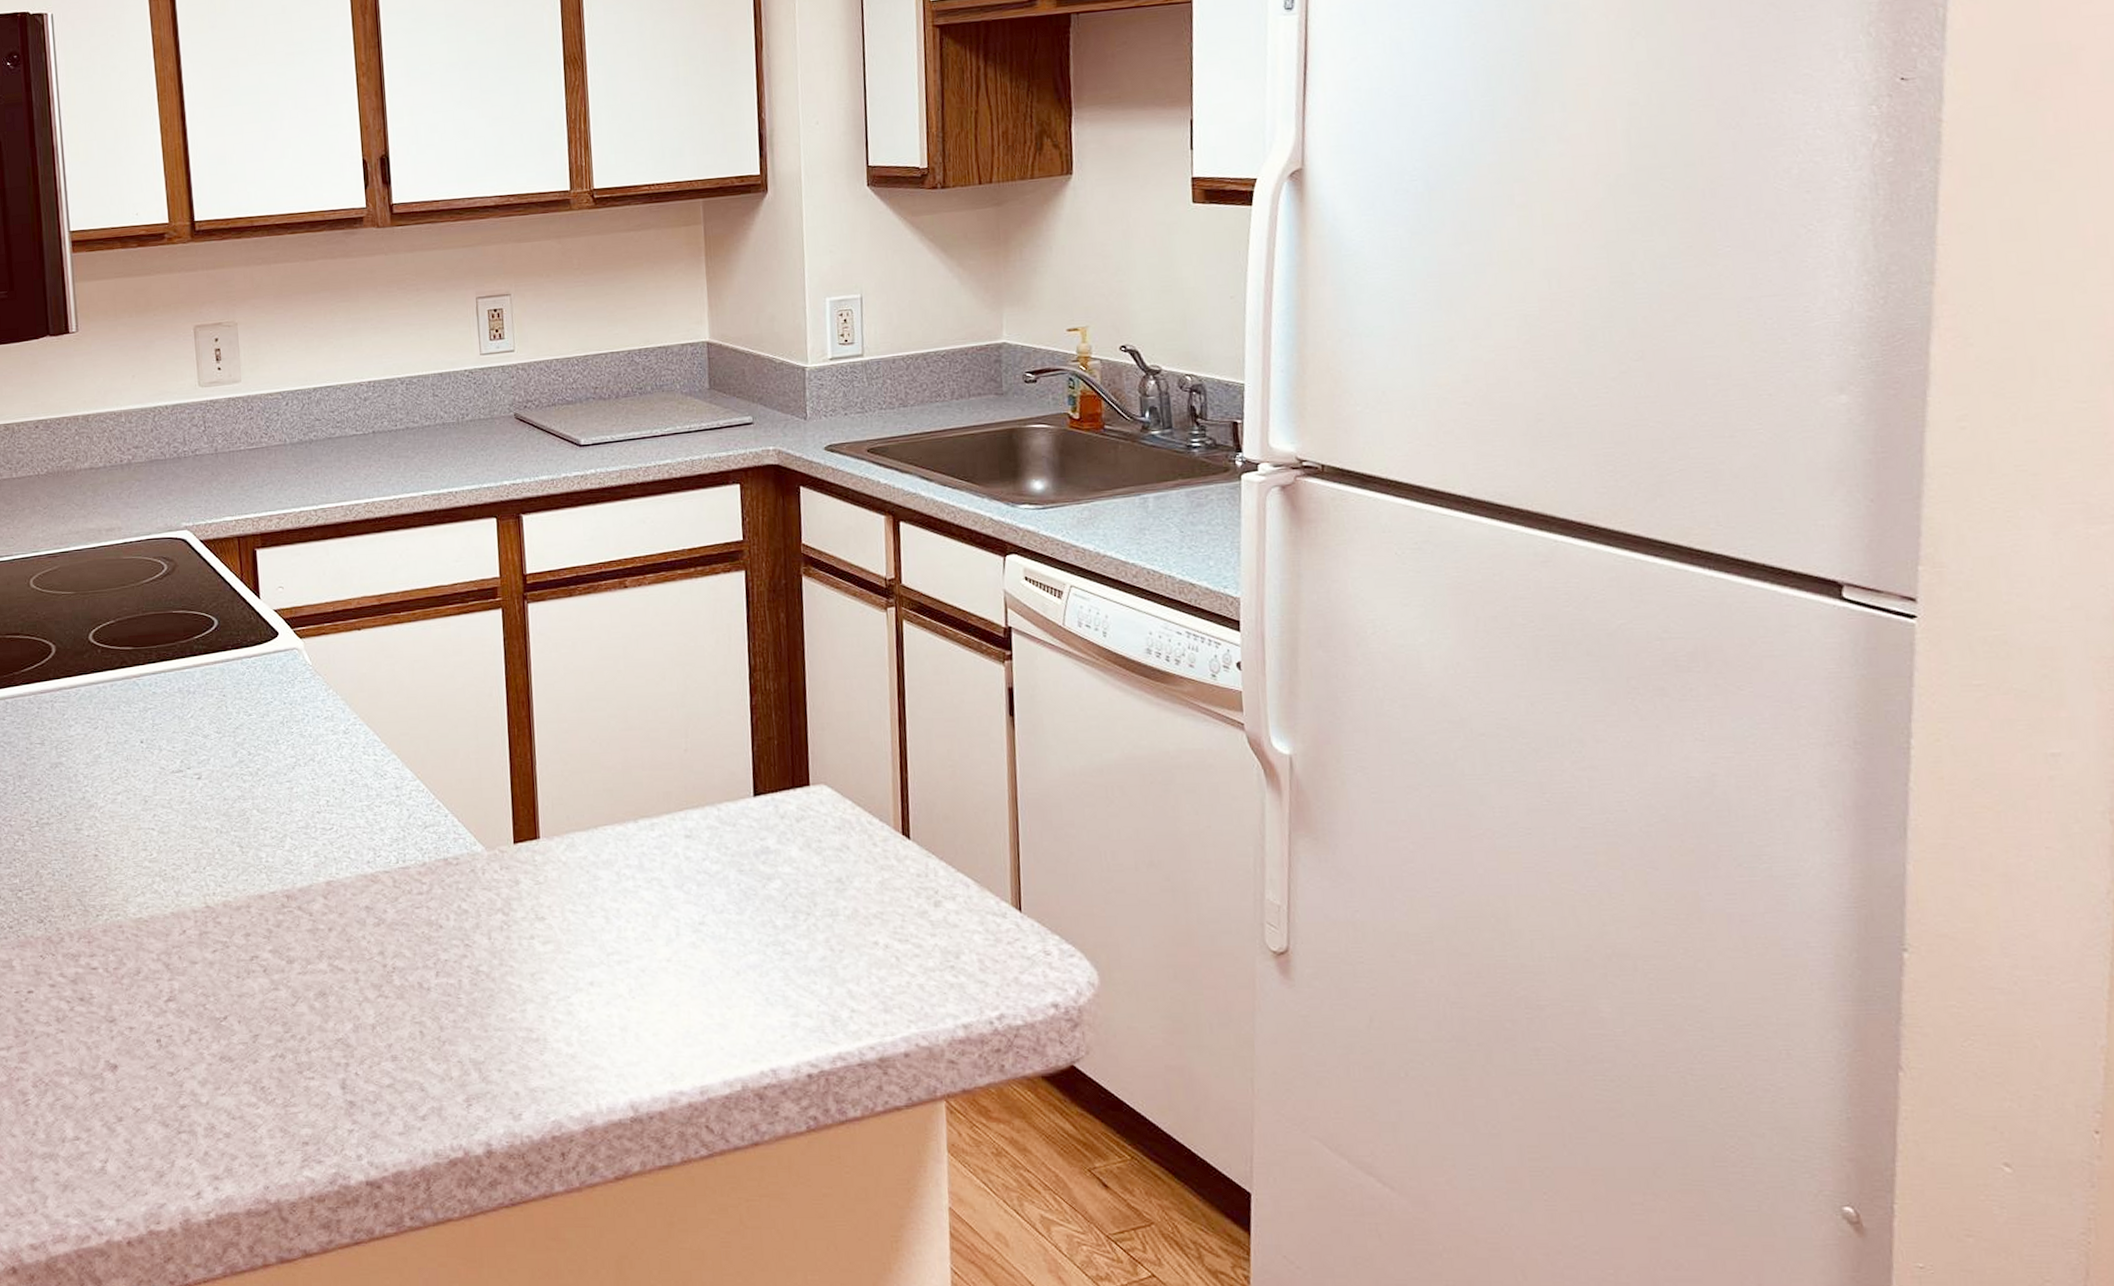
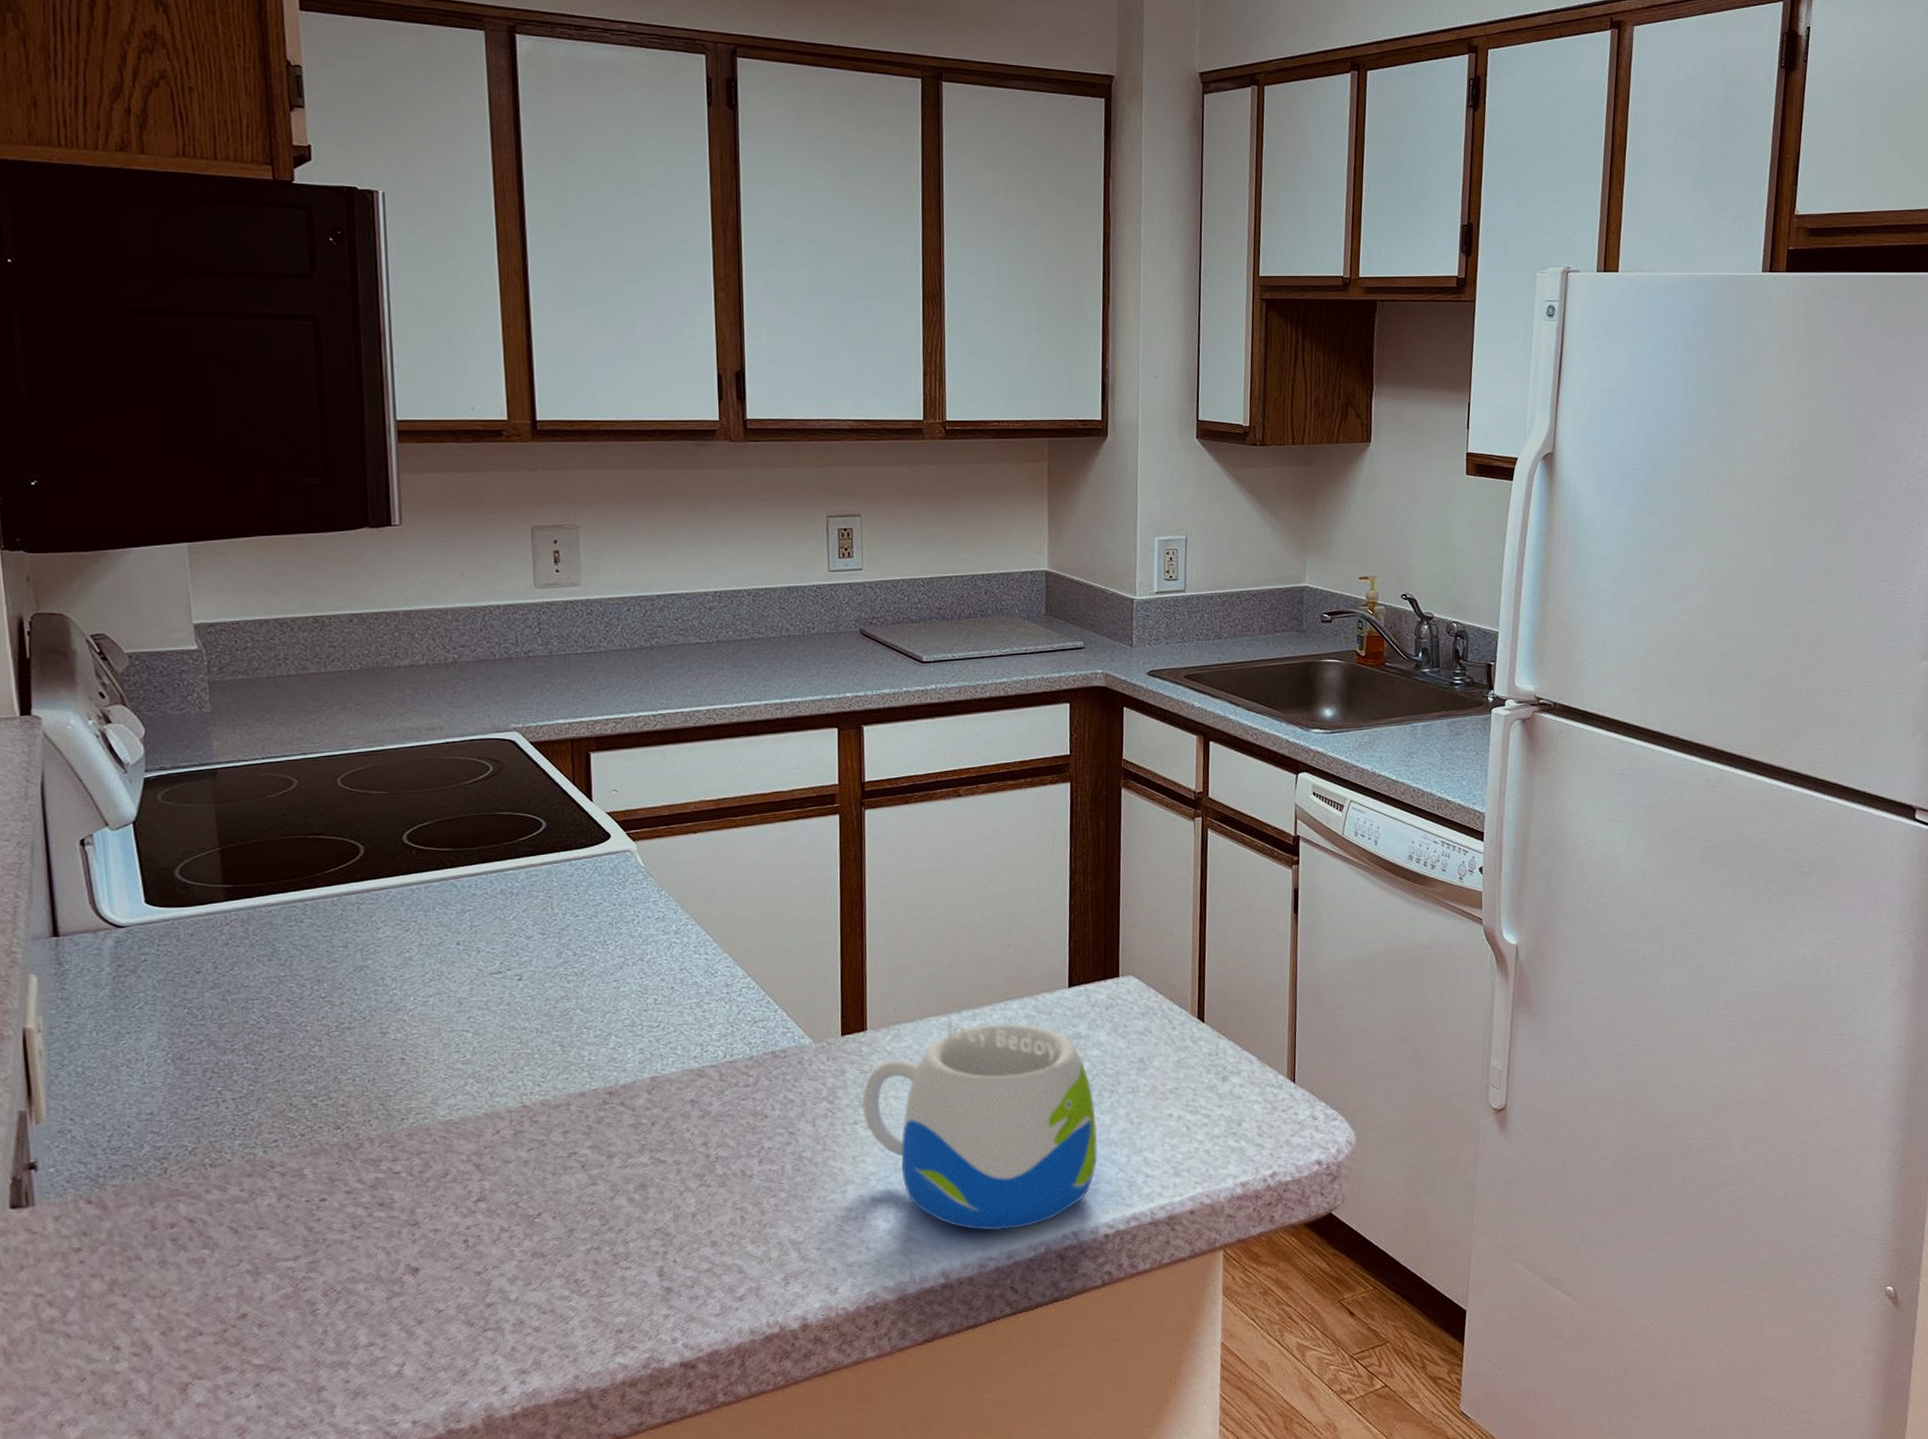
mug: none [538,829,795,1063] -> present [862,1019,1098,1231]

